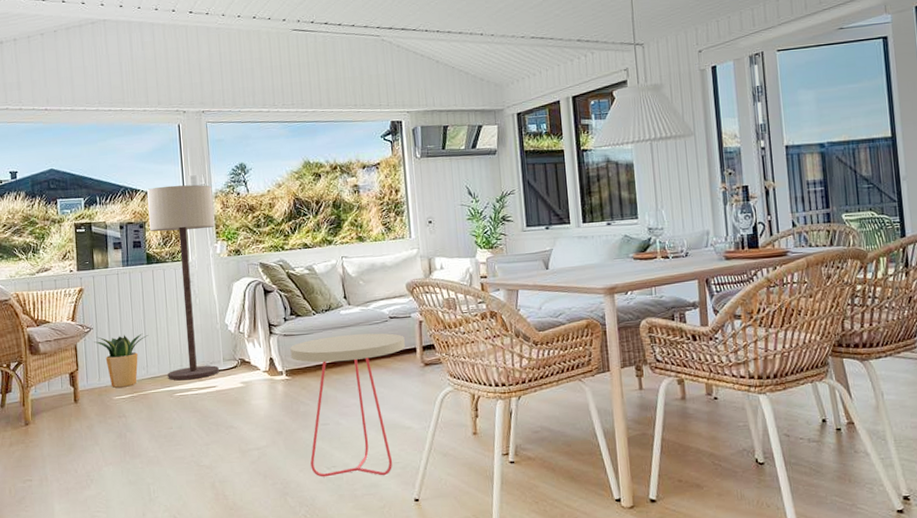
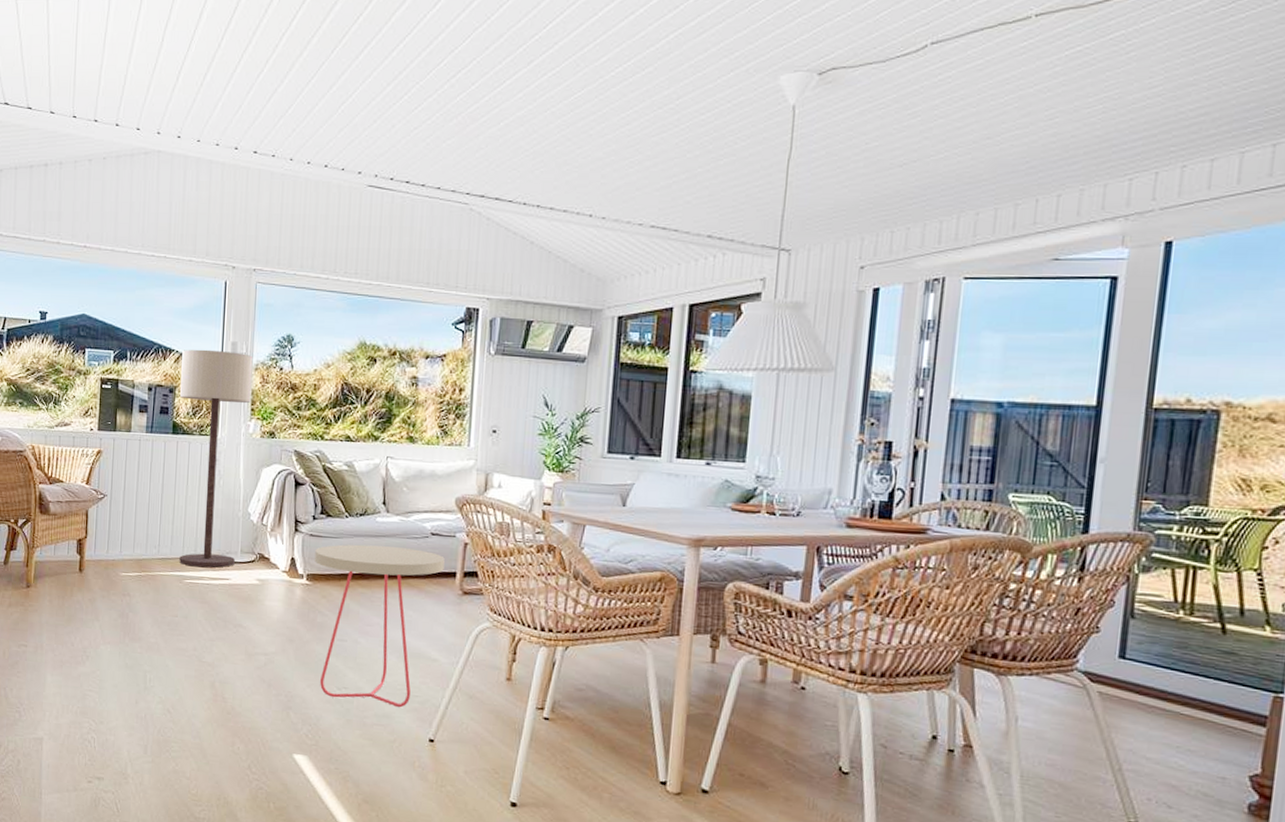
potted plant: present [94,333,149,388] -> none [107,505,165,564]

